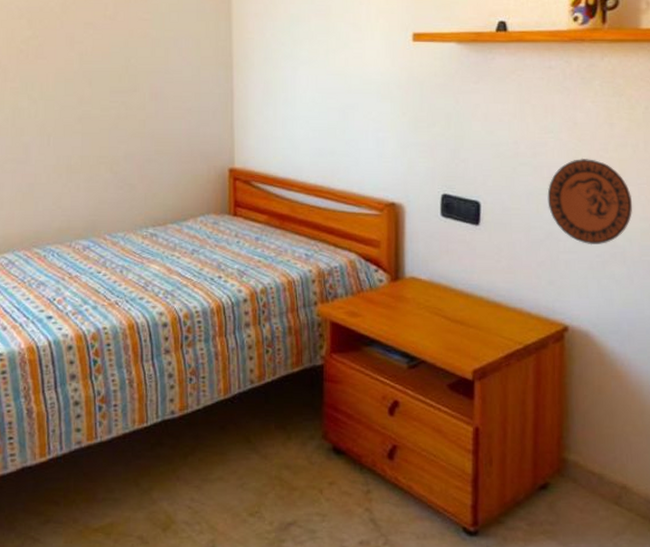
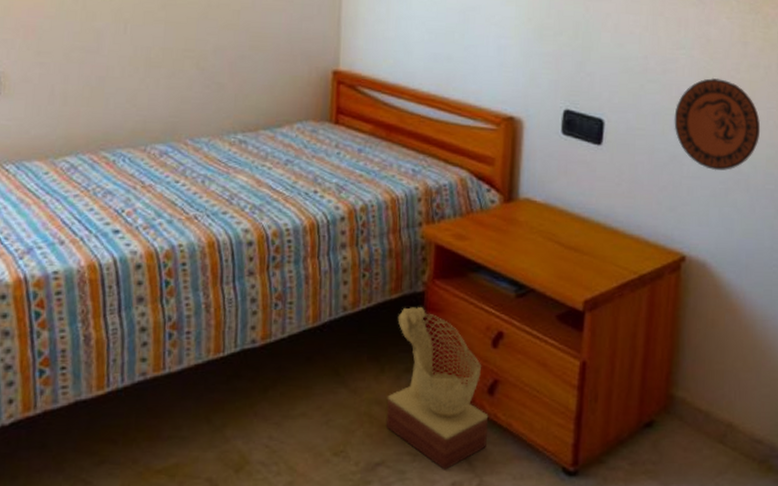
basket: none [295,379,390,530] -> present [385,307,489,470]

